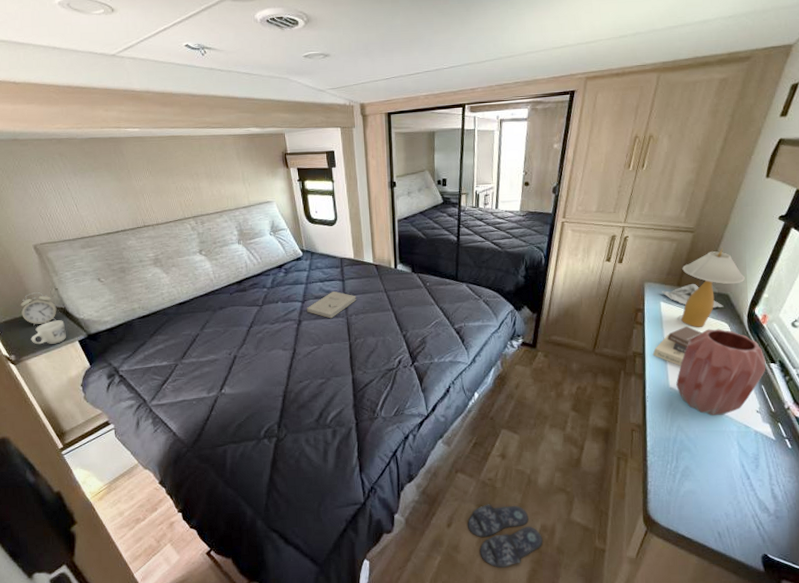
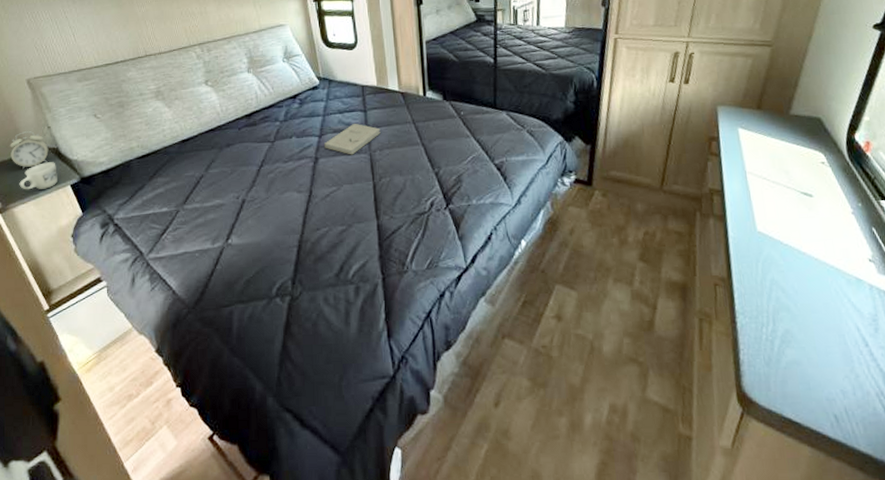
slippers: present [468,504,542,568] -> none [519,378,613,460]
books: present [652,325,701,366] -> none [733,156,791,205]
tissue: present [661,283,724,309] -> none [738,105,816,135]
vase: present [676,328,766,416] -> none [765,159,876,267]
table lamp: present [677,248,745,327] -> none [760,63,839,158]

